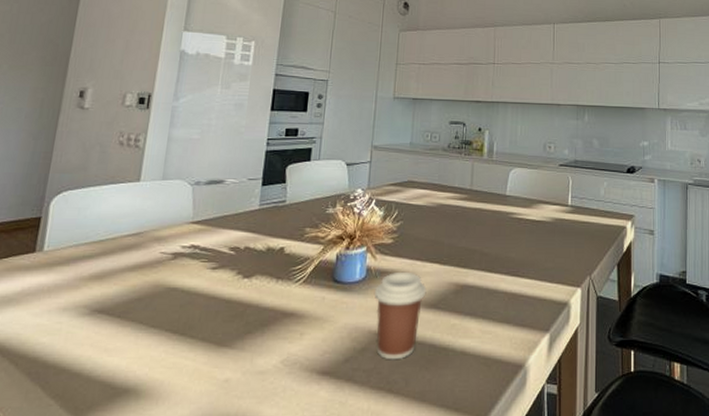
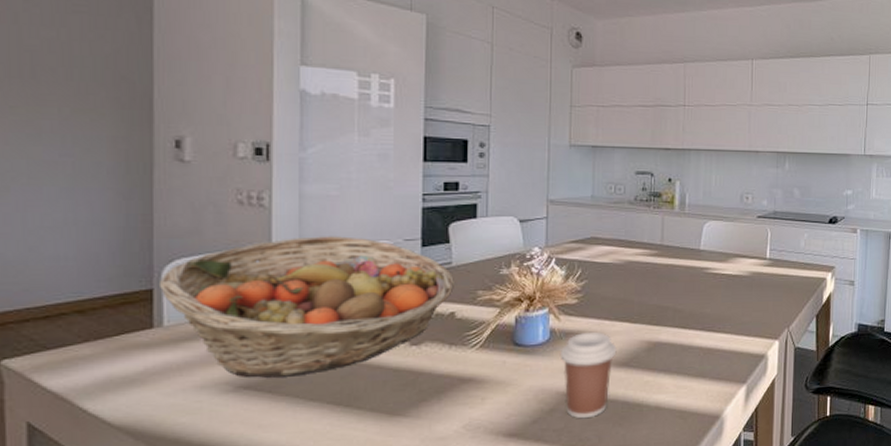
fruit basket: none [46,174,287,303] -> present [160,236,454,378]

